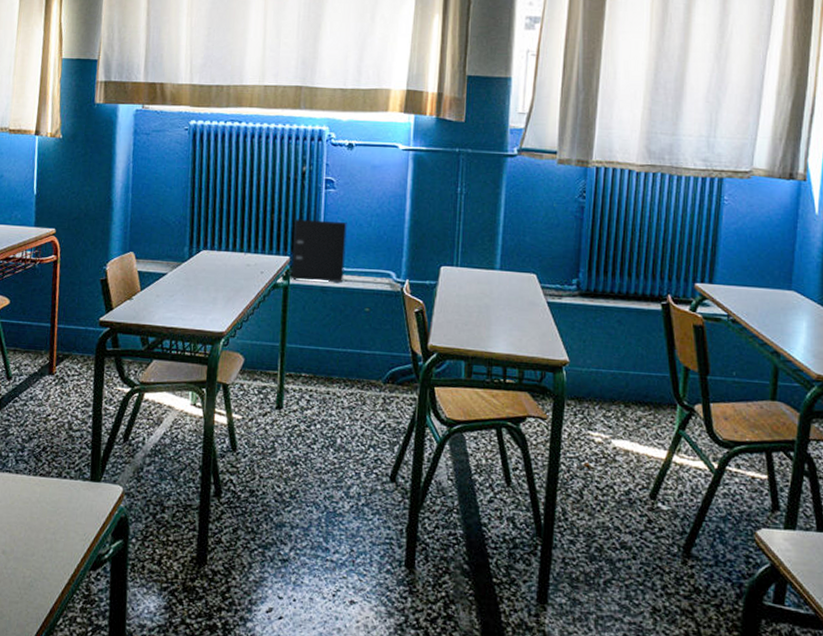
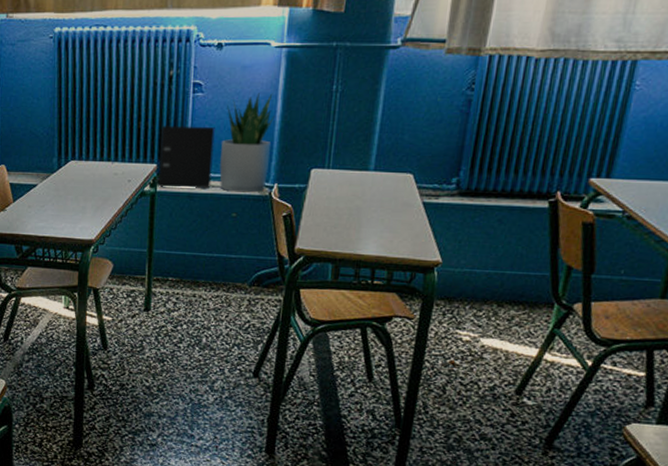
planter: none [352,192,405,288] -> present [219,93,275,193]

